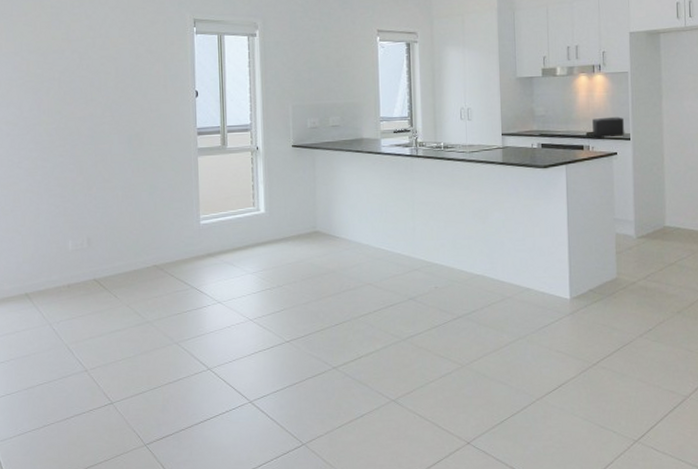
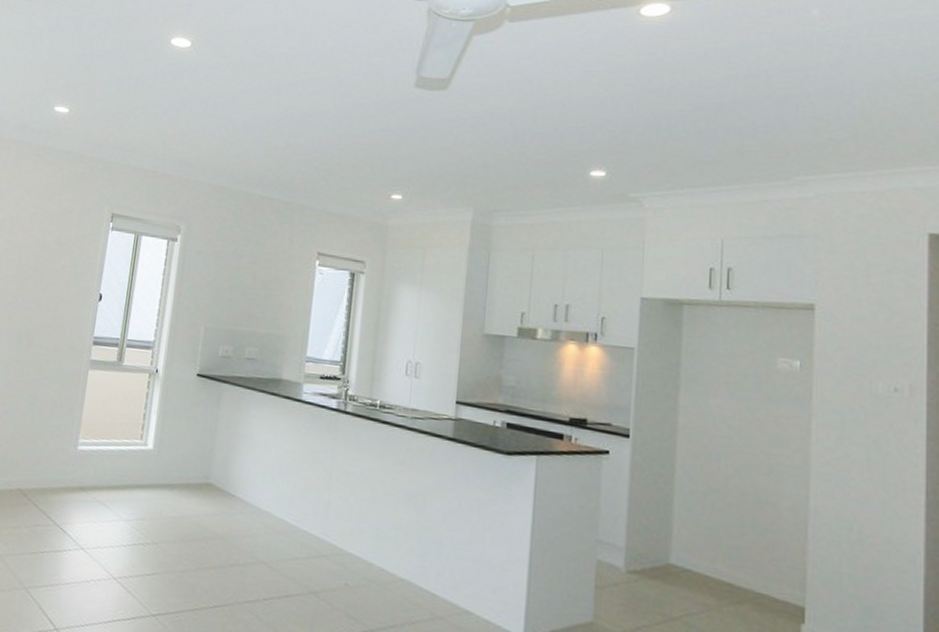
toaster: present [592,116,625,138] -> none [578,401,624,431]

